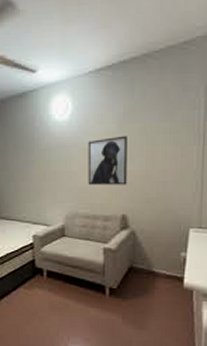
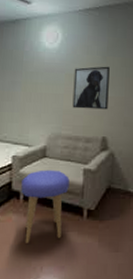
stool: none [44,248,90,315] -> present [21,169,70,243]

